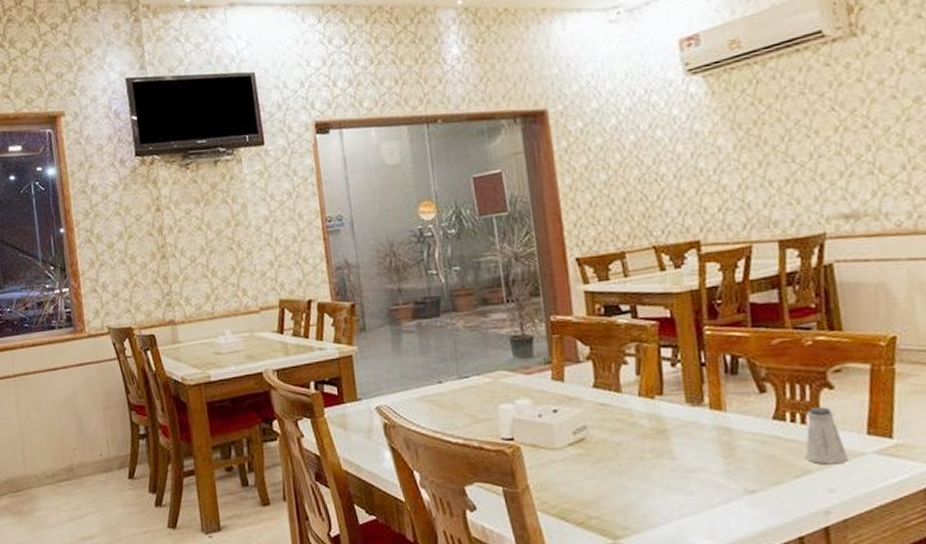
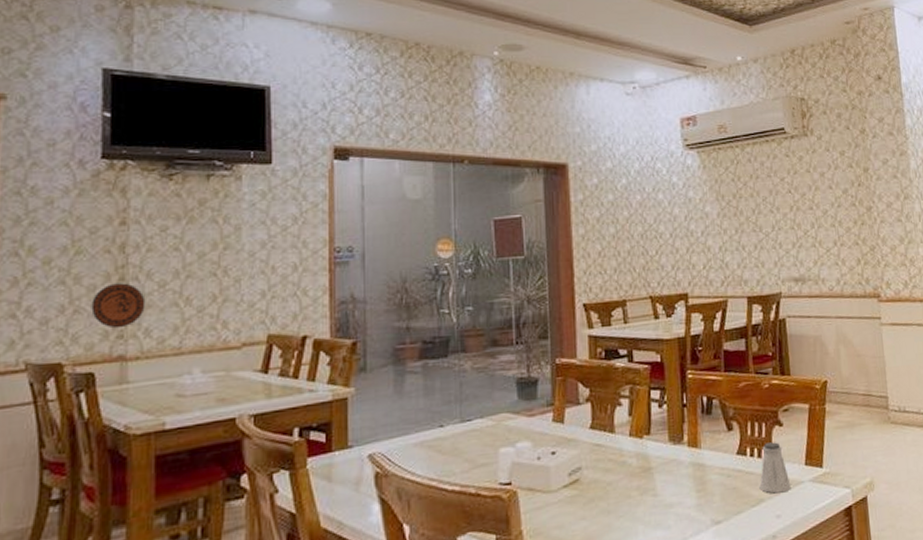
decorative plate: none [145,260,184,298] -> present [91,283,146,329]

